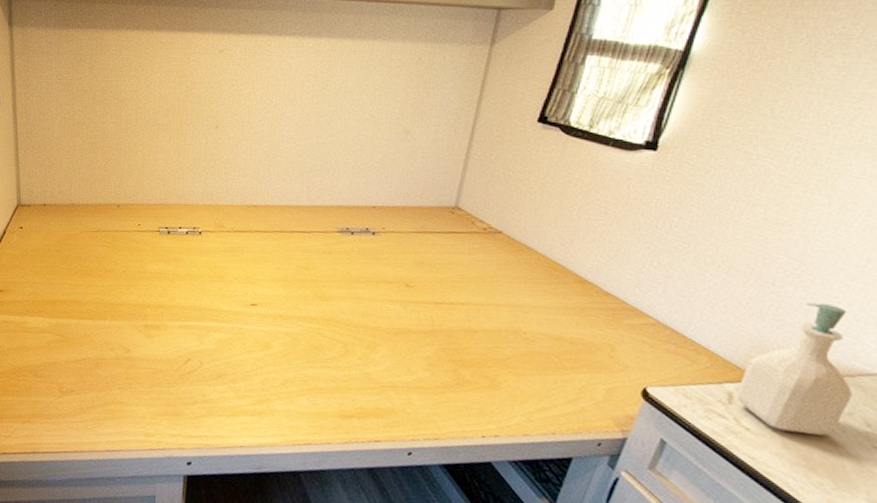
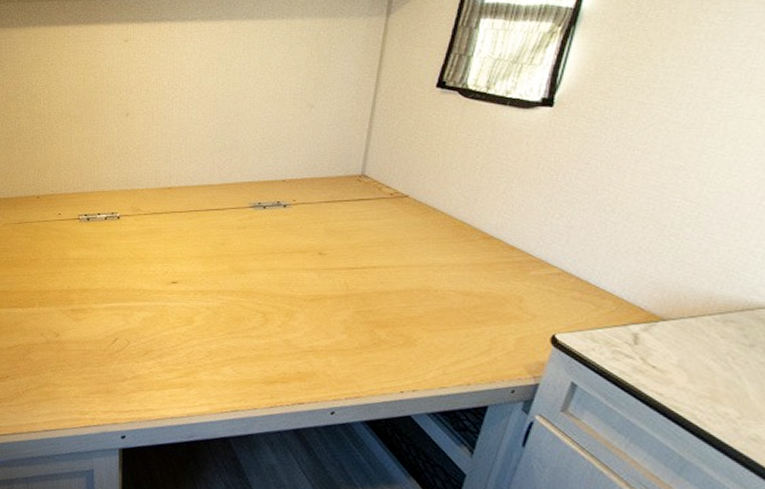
soap bottle: present [736,303,852,436] -> none [641,243,752,369]

